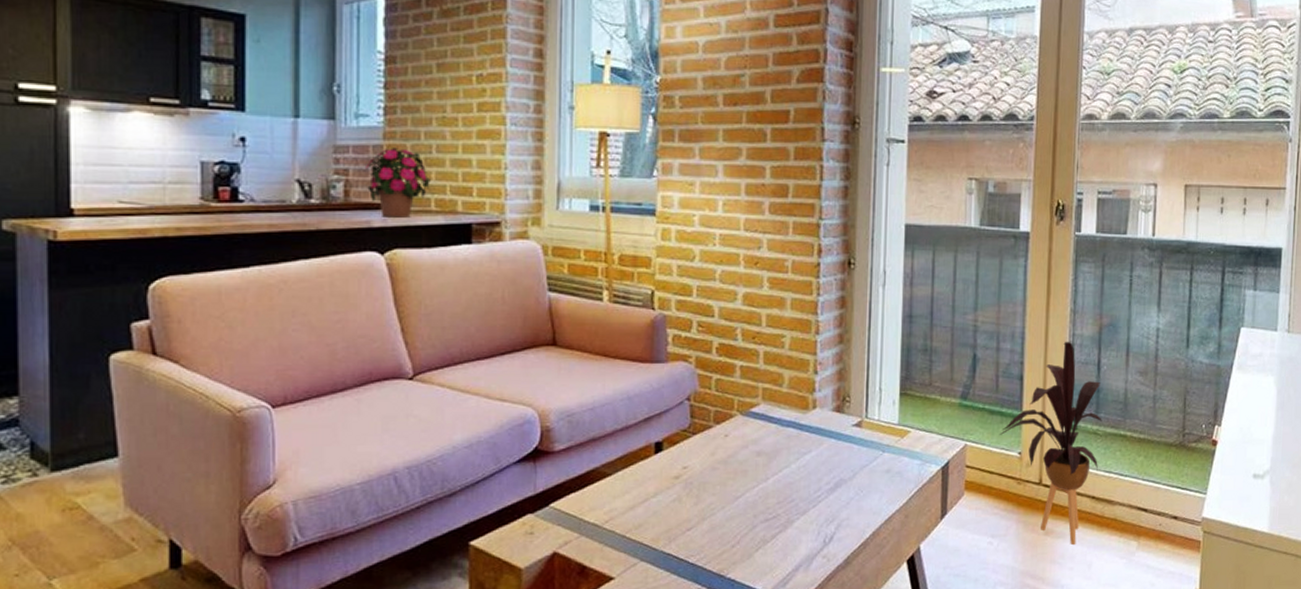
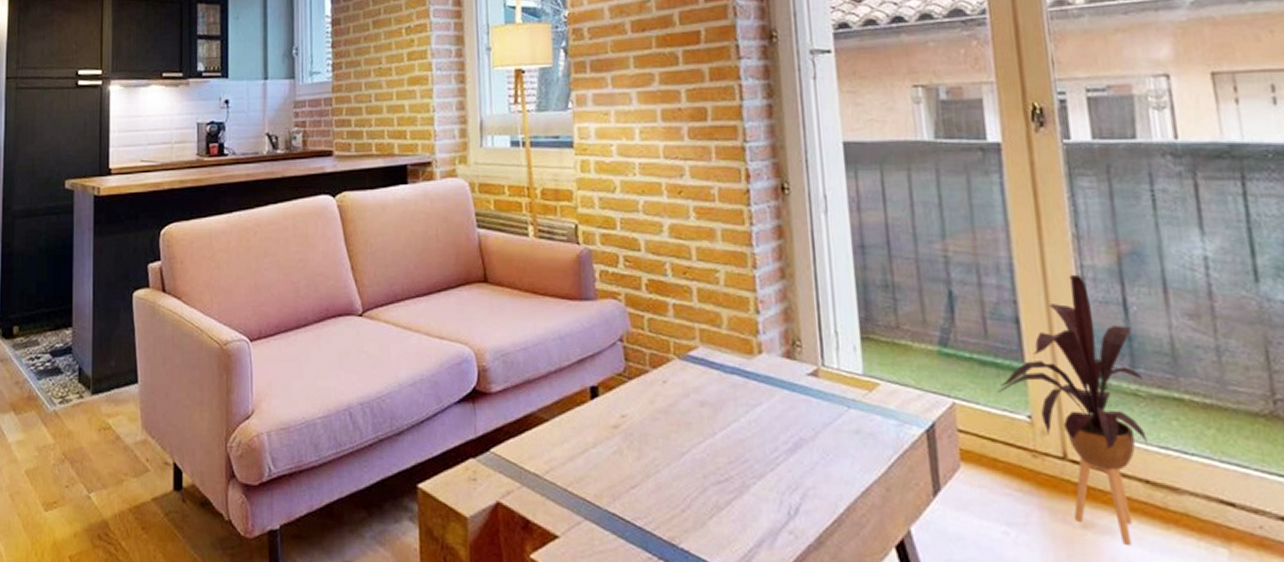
potted flower: present [364,148,430,219] -> none [318,99,371,164]

